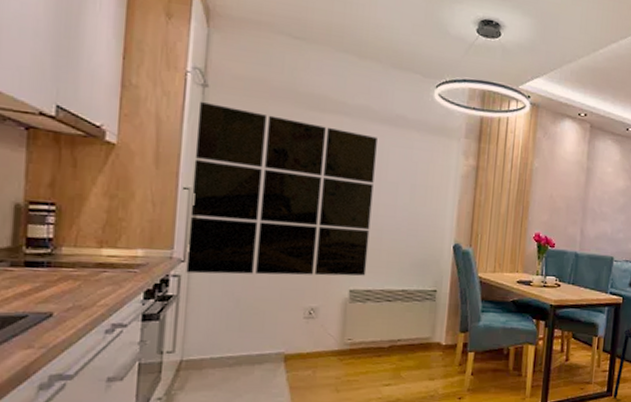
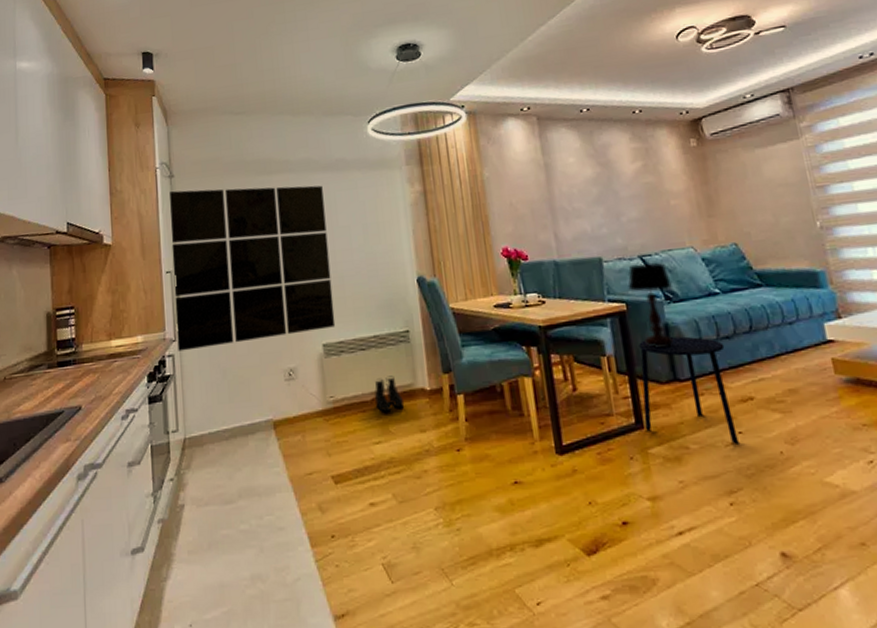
boots: none [391,328,420,359] -> present [374,375,405,412]

